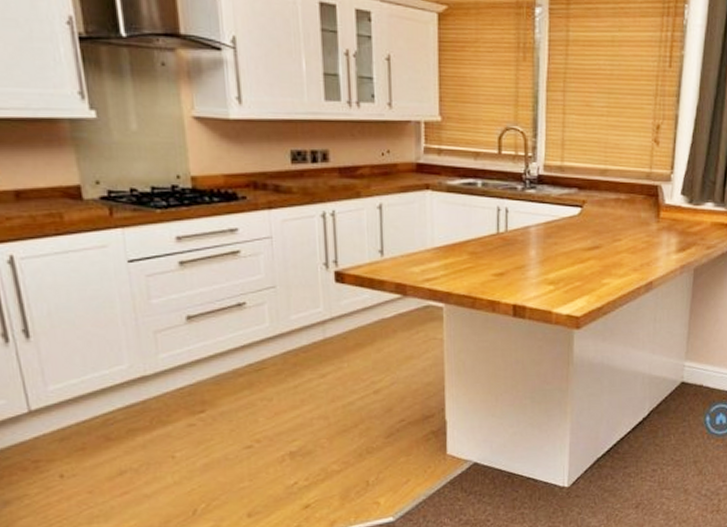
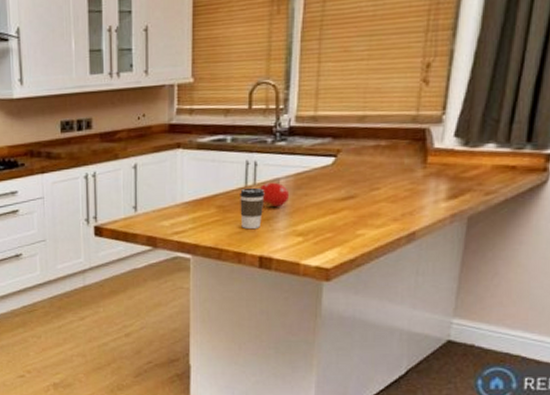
coffee cup: none [492,234,517,277] -> present [240,187,265,230]
fruit: none [511,227,541,256] -> present [259,179,290,208]

